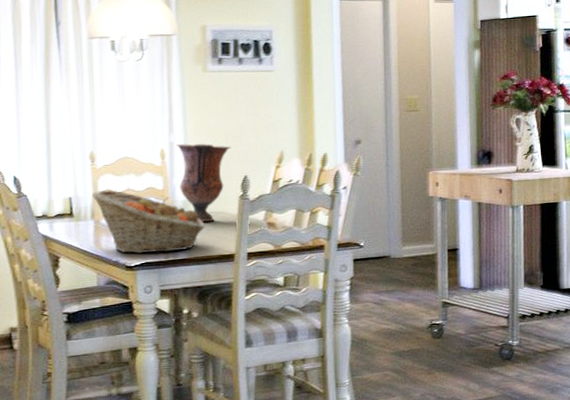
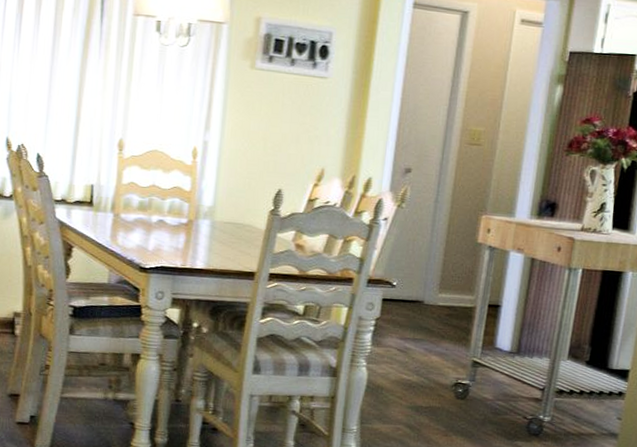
fruit basket: present [92,189,205,254] -> none [115,181,229,260]
vase: present [176,143,231,223] -> none [208,143,269,234]

